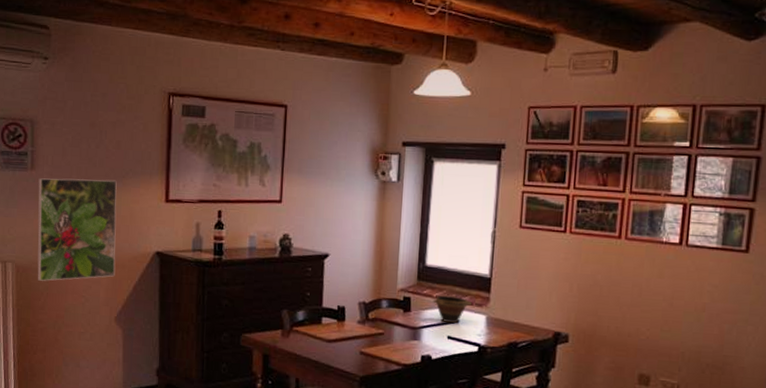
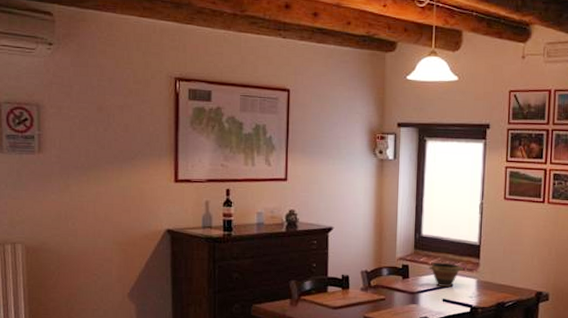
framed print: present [37,178,117,281] -> none [46,160,127,261]

